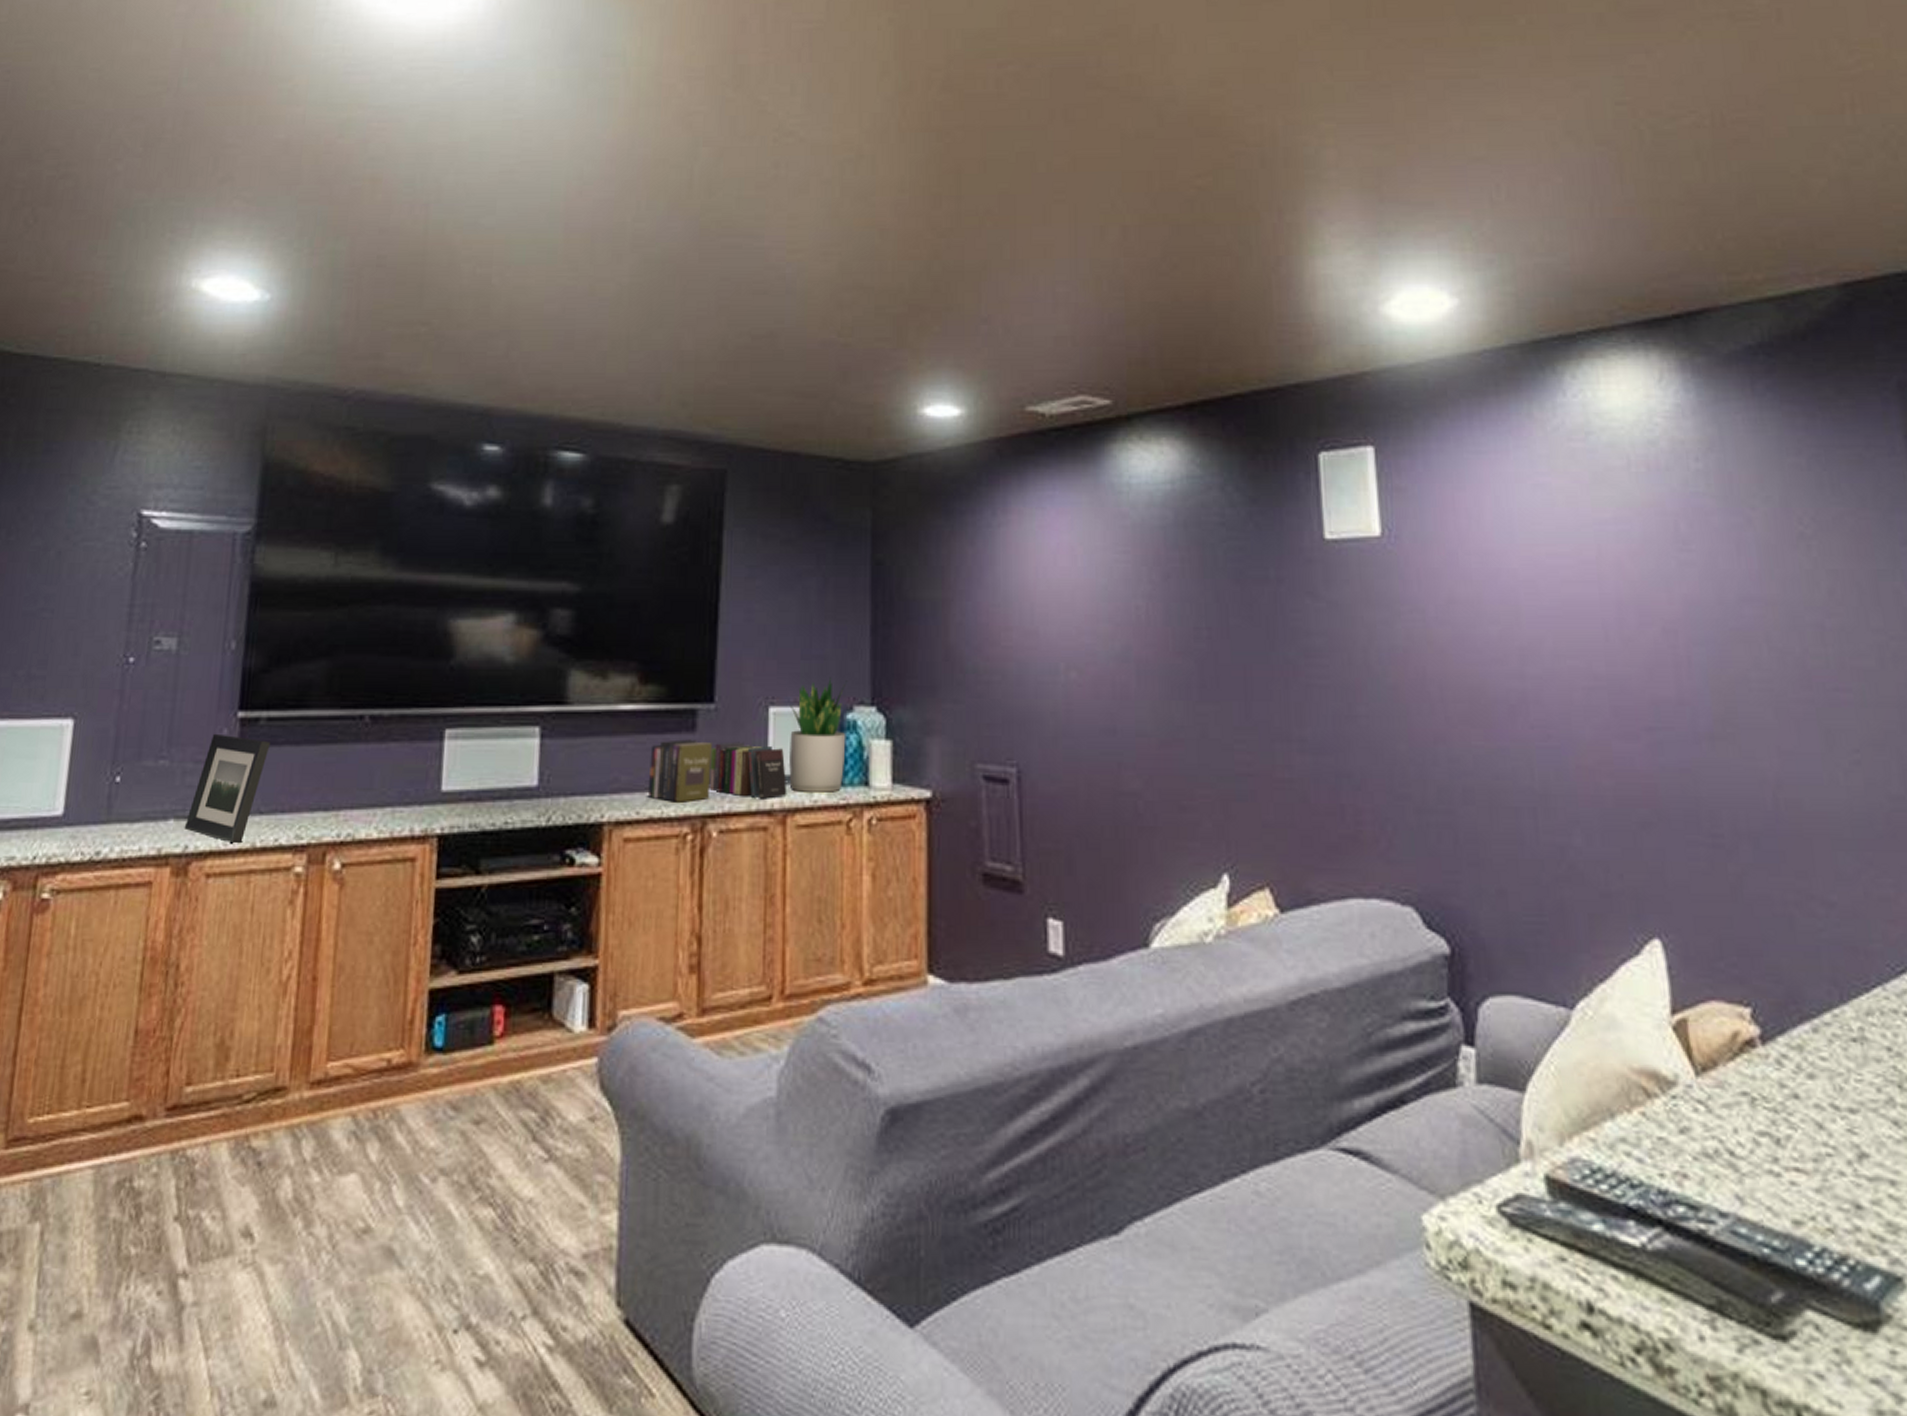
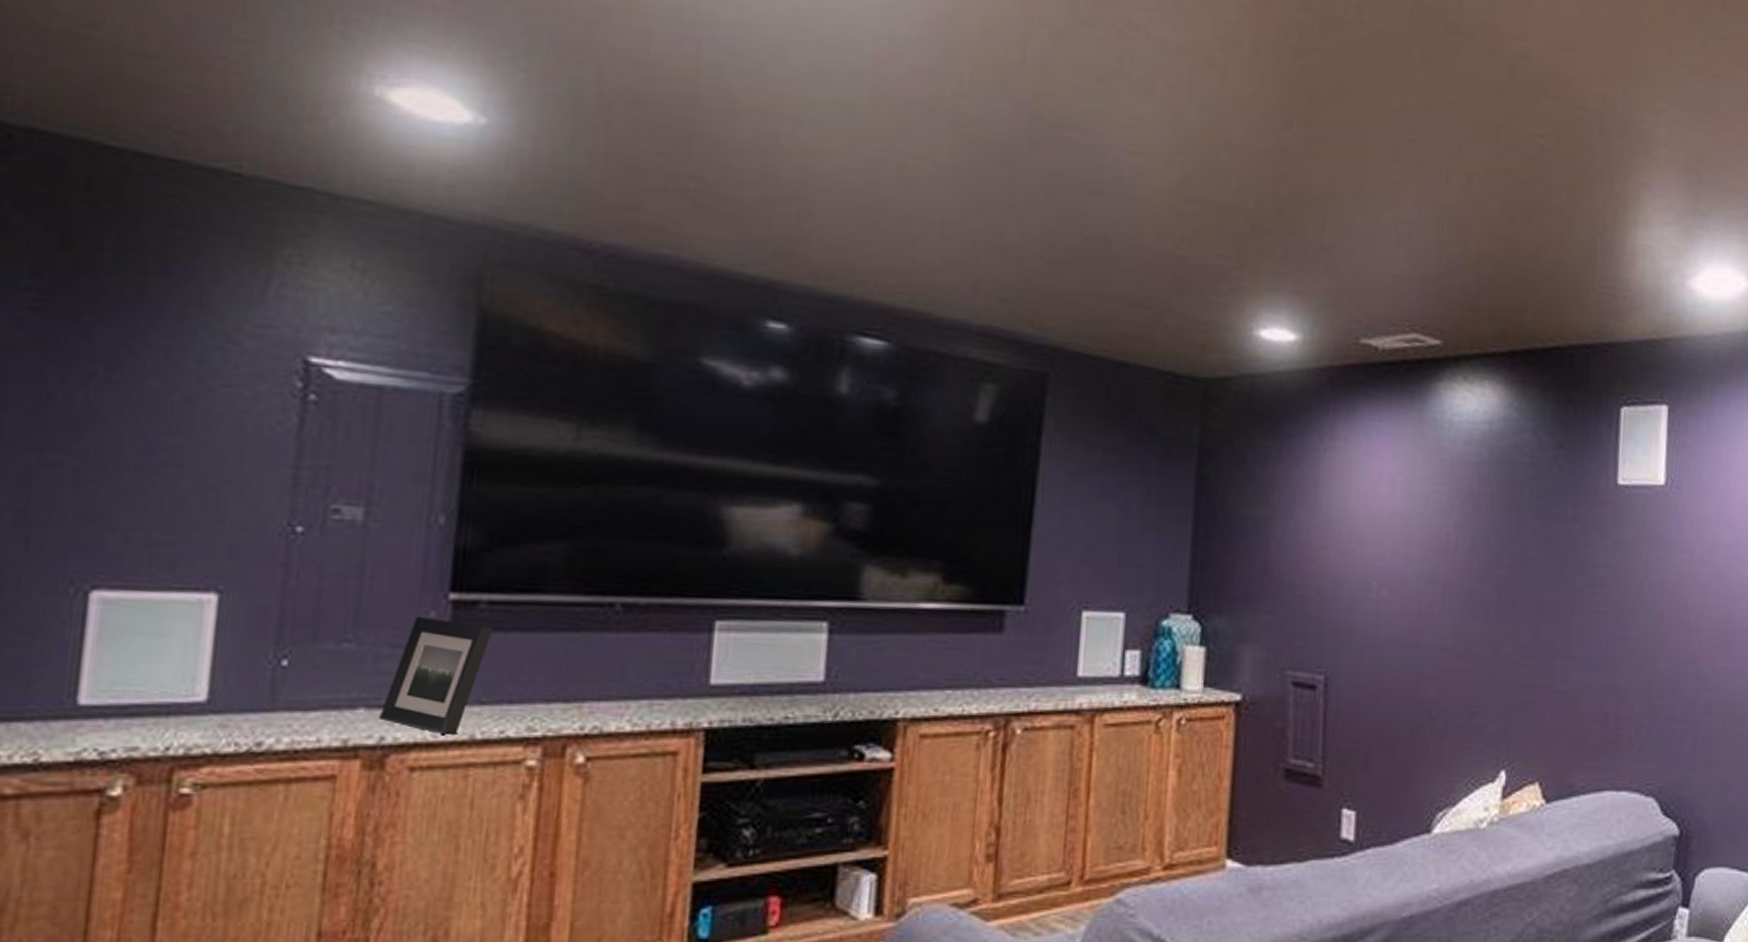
books: present [649,739,712,803] -> none [949,639,1020,701]
books: present [709,742,787,799] -> none [1015,643,1097,699]
planter: present [789,677,847,792] -> none [1099,585,1164,694]

